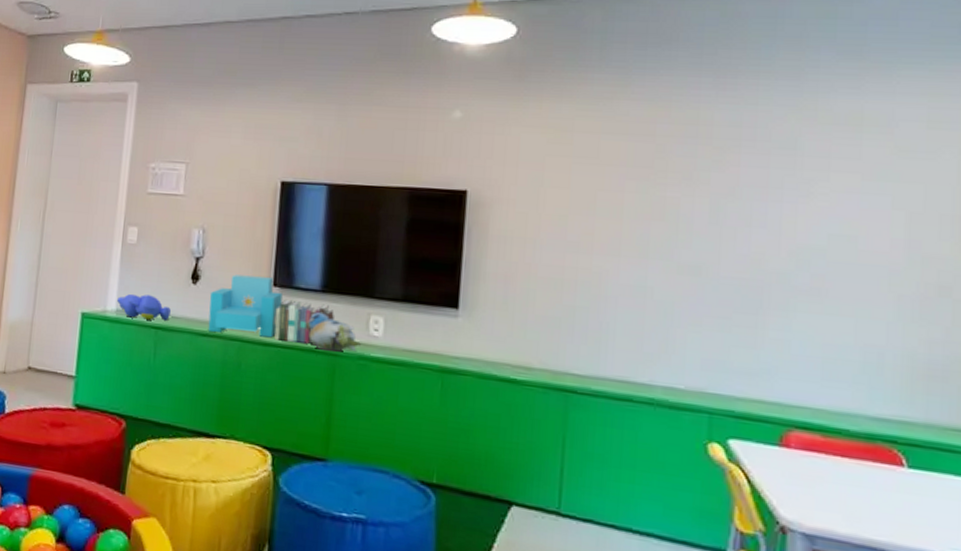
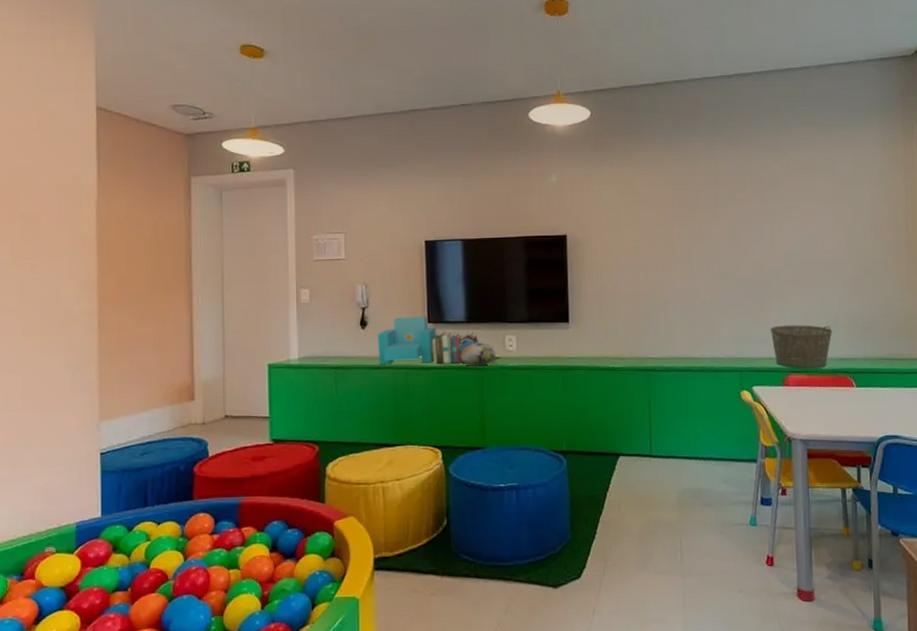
bear: present [117,293,171,320] -> none [299,342,346,363]
basket: none [764,354,872,430] -> present [770,325,833,370]

